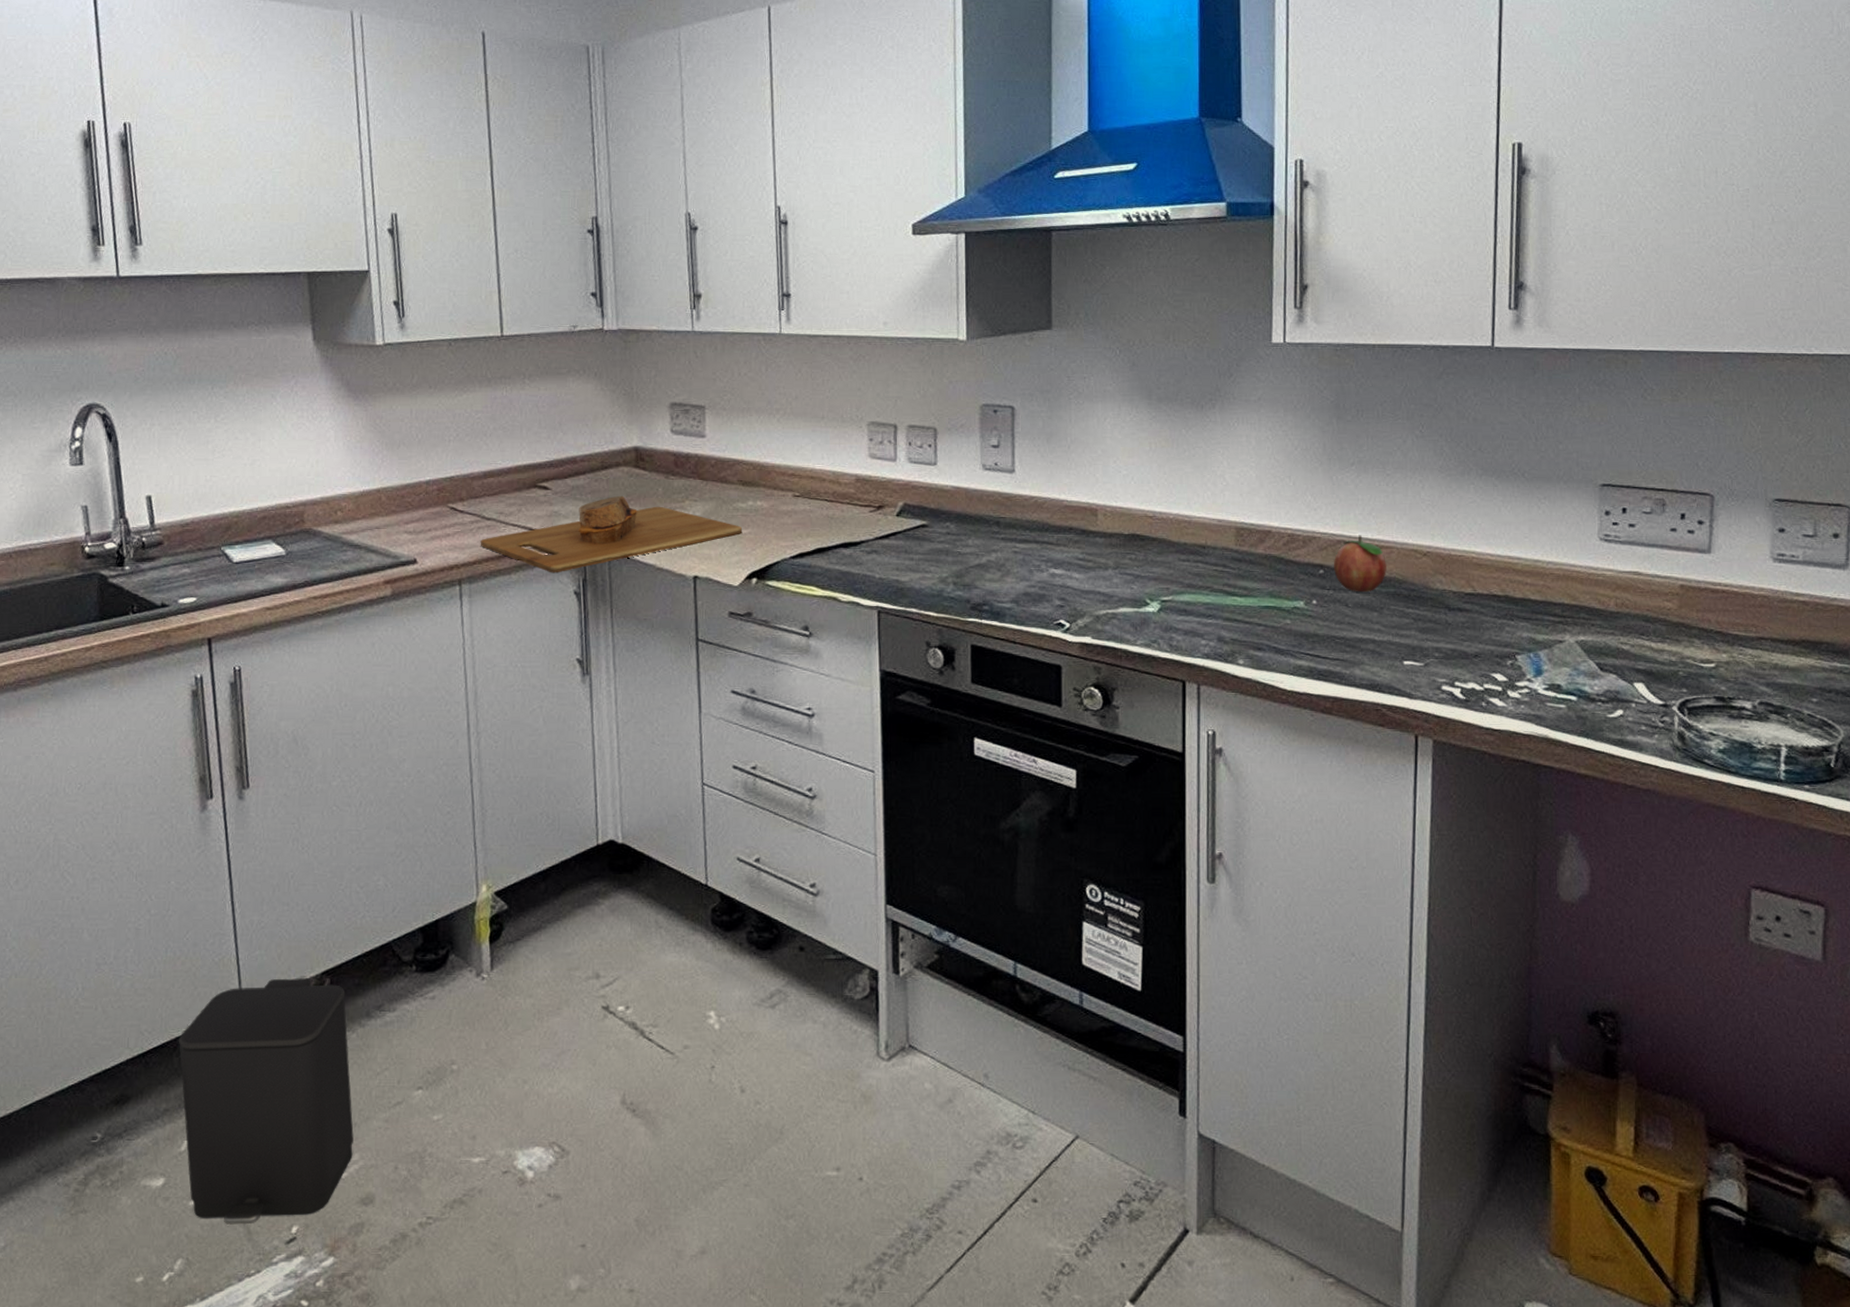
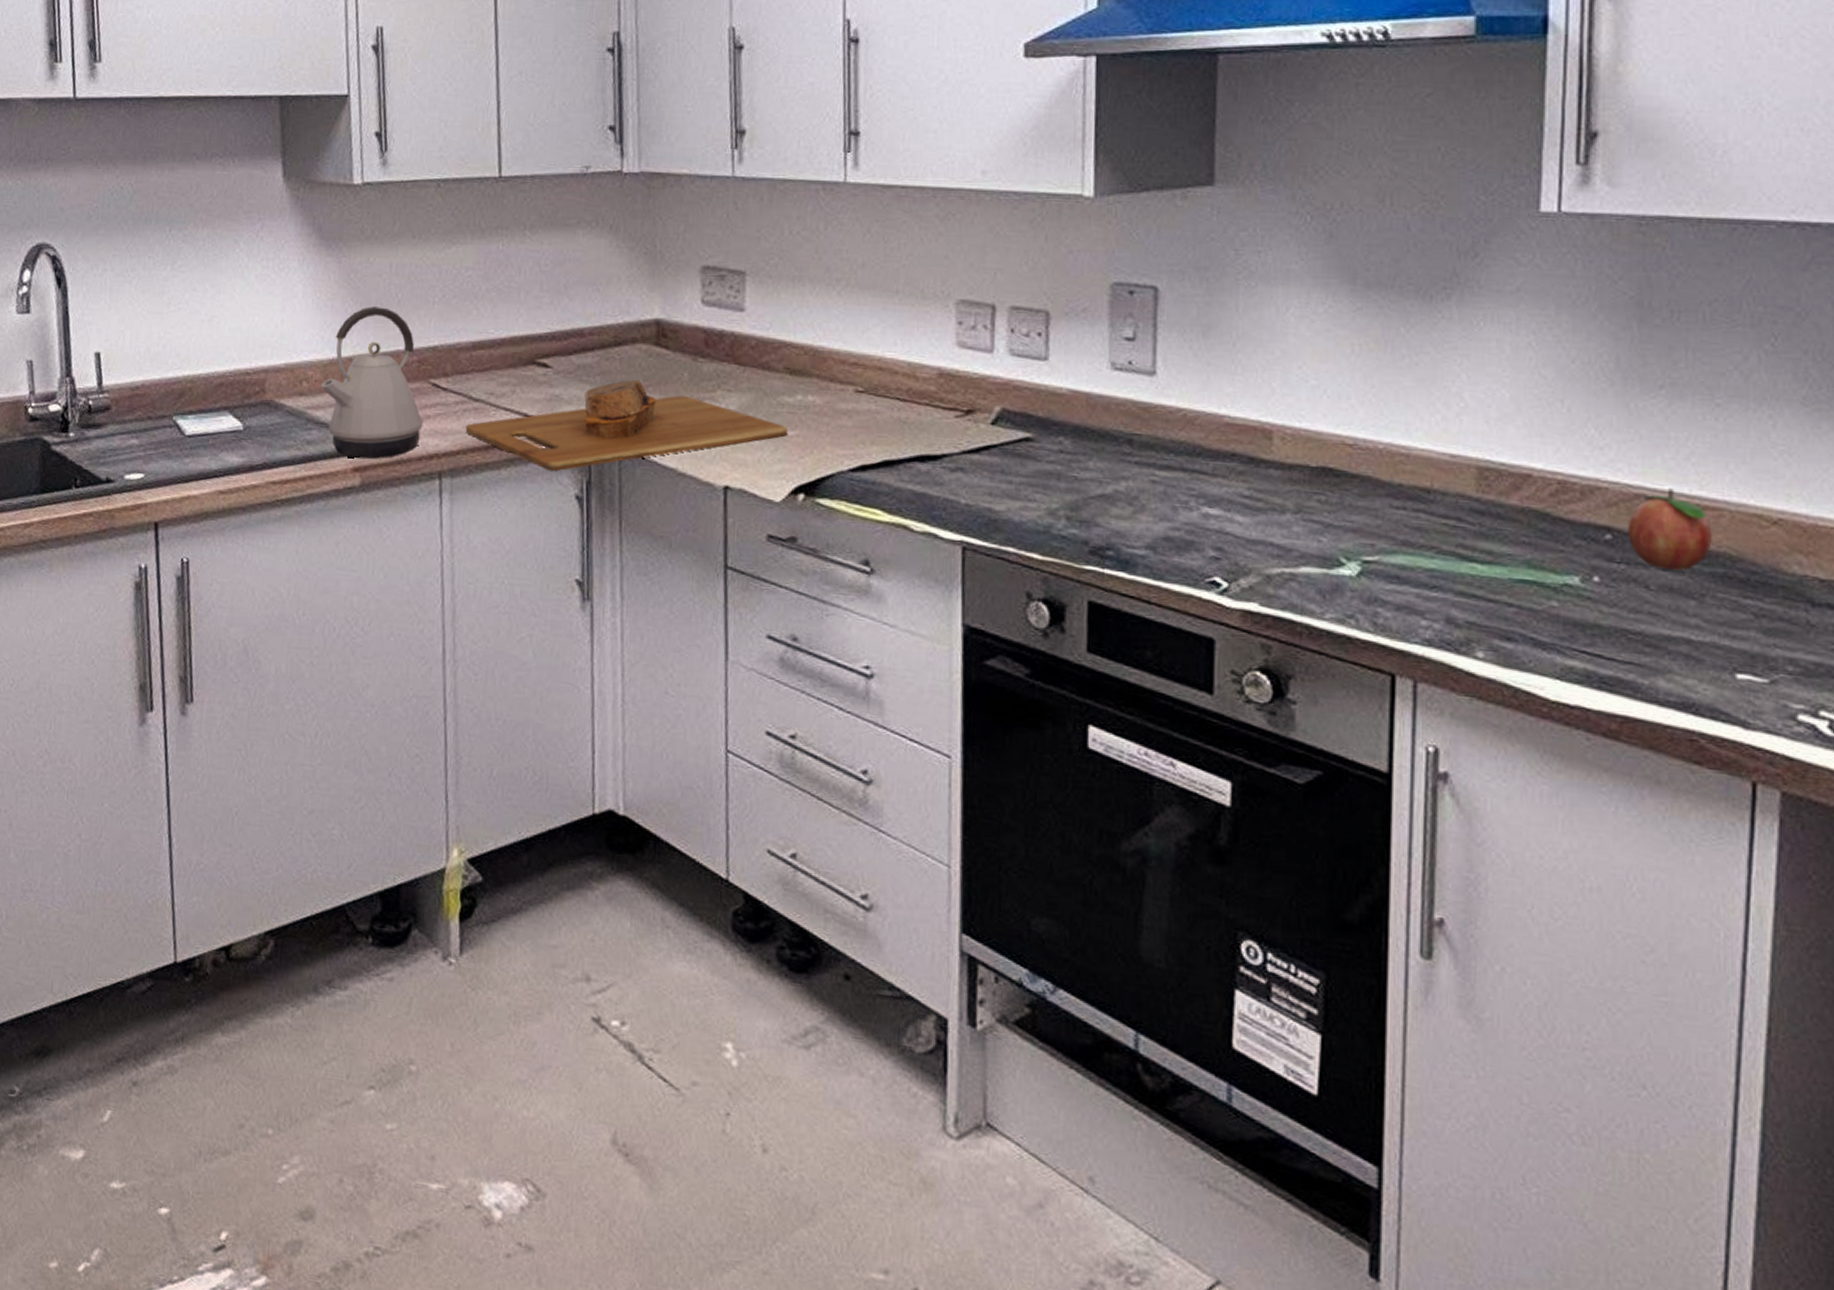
pedal bin: present [179,978,354,1225] -> none [106,932,294,1221]
kettle: none [354,446,444,573] -> present [321,306,424,460]

